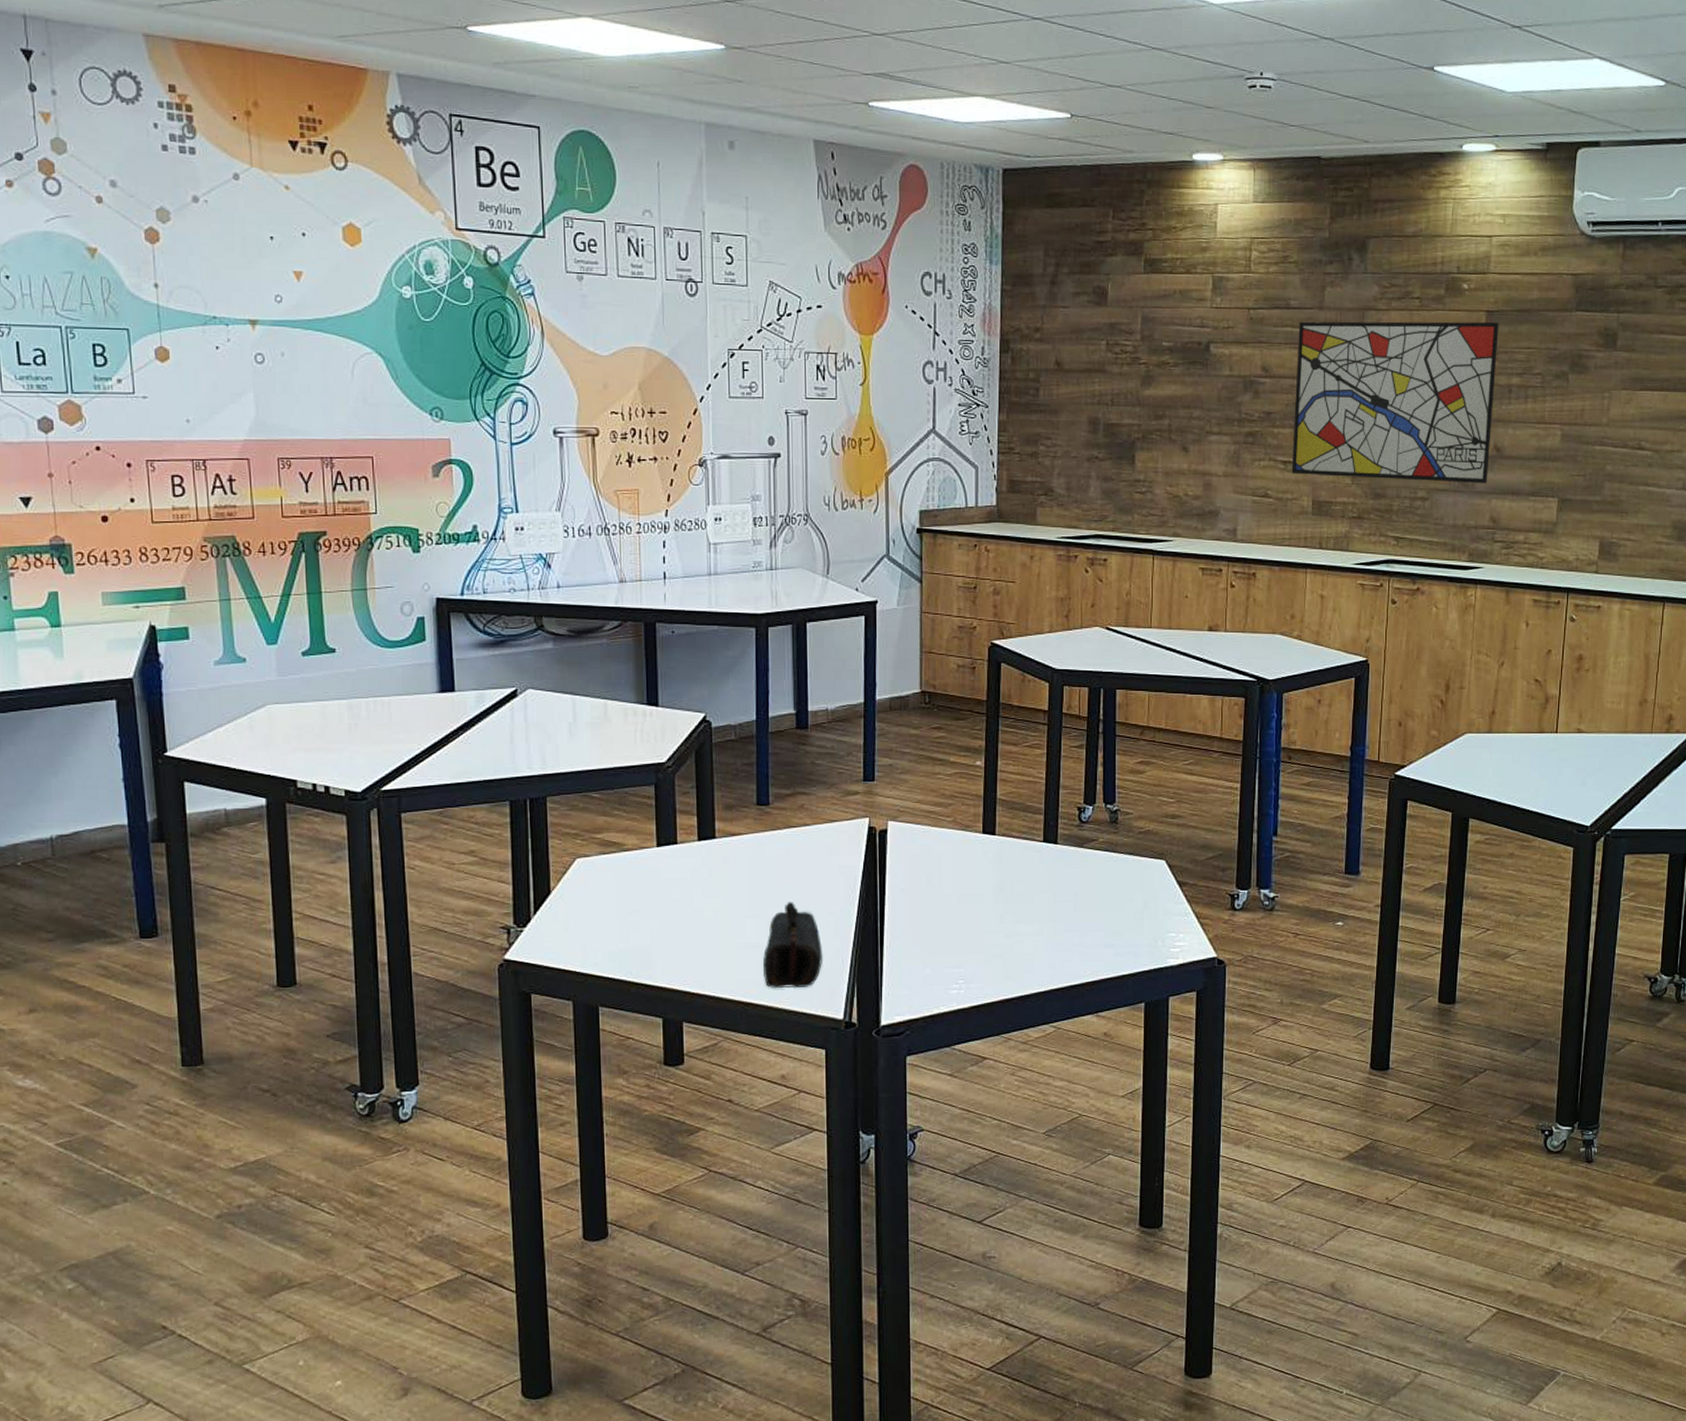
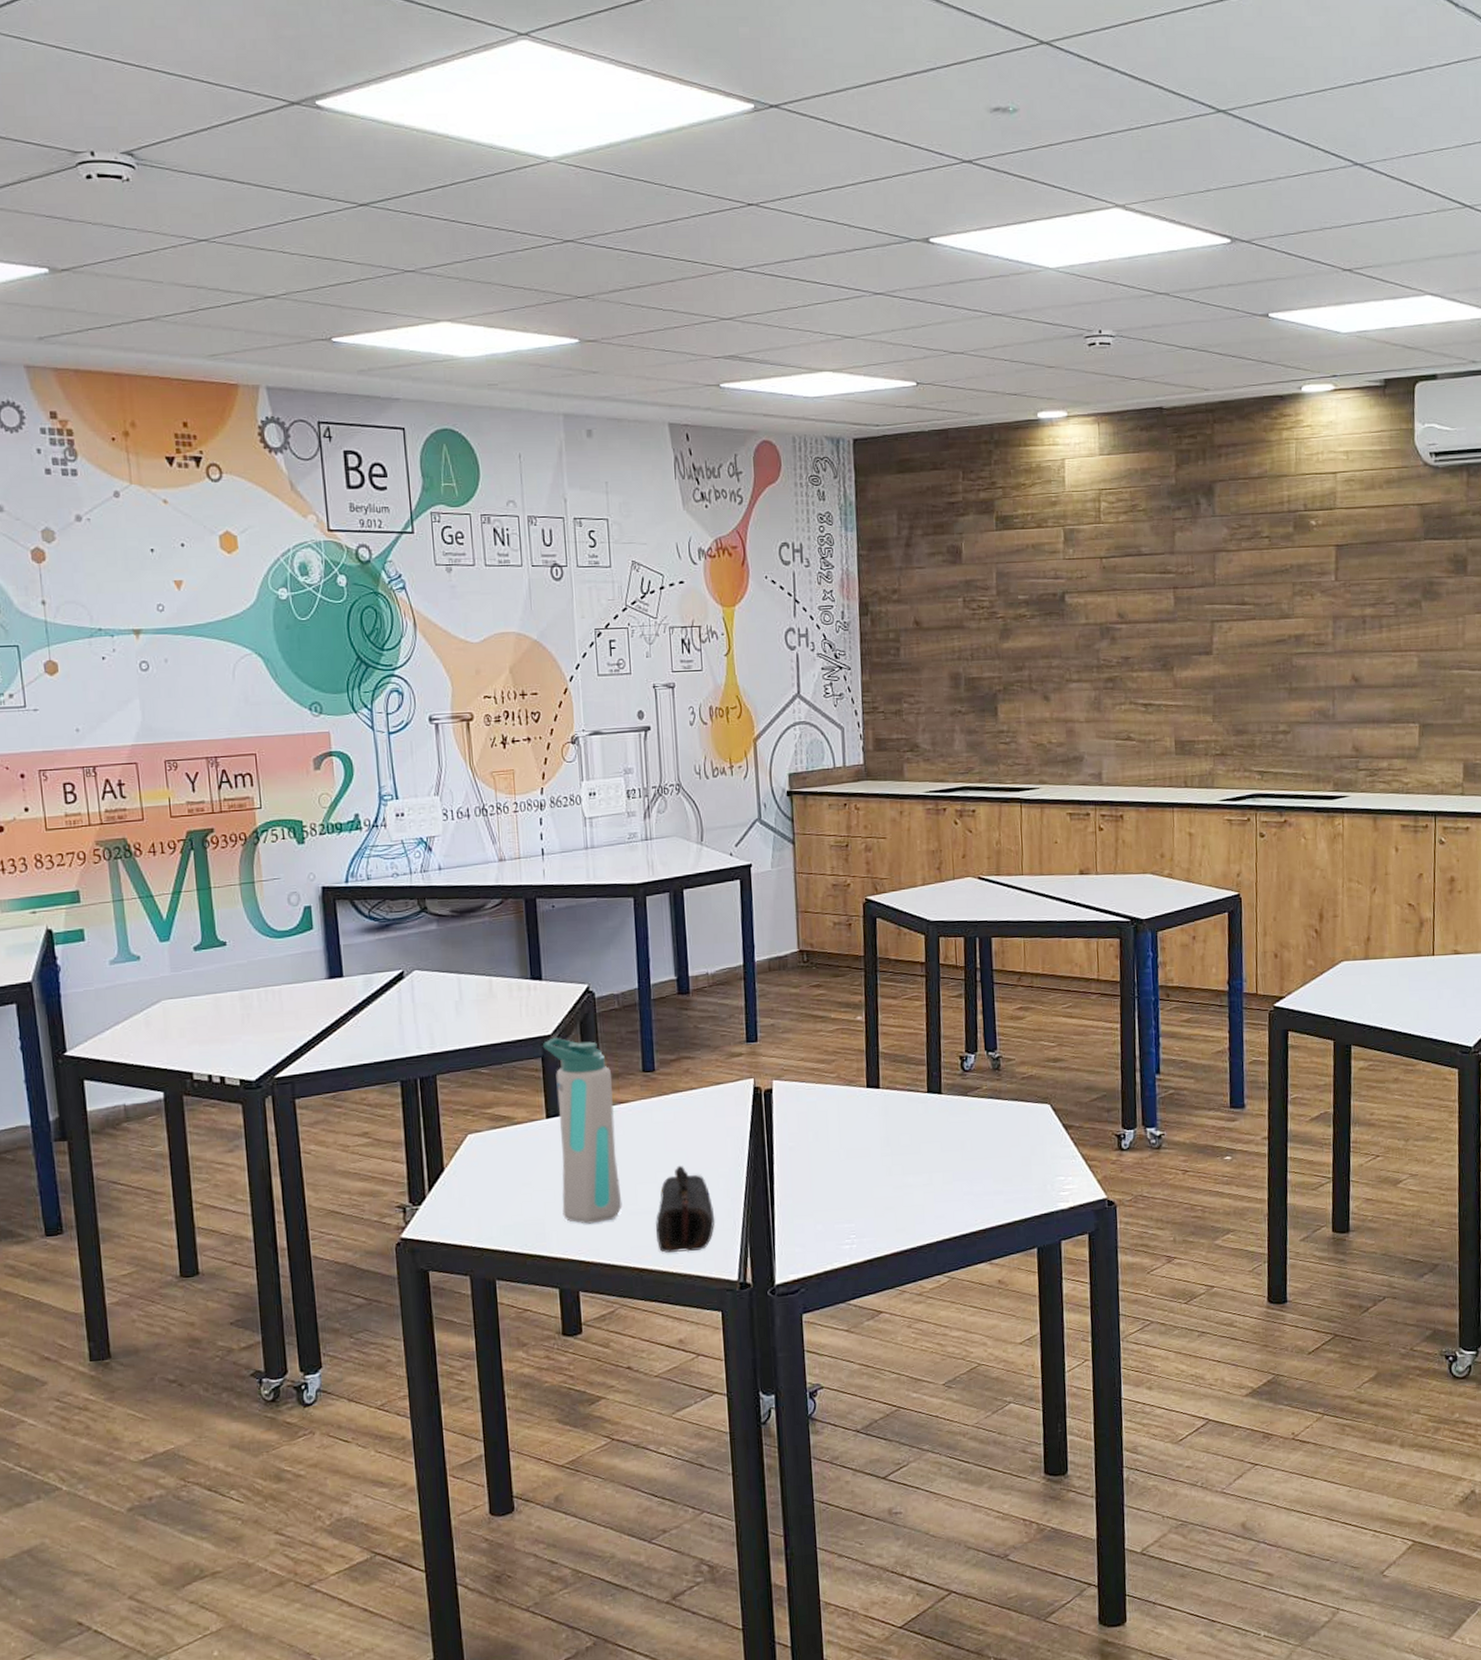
water bottle: none [656,765,730,955] -> present [542,1037,622,1224]
wall art: present [1291,321,1499,484] -> none [1151,555,1350,716]

